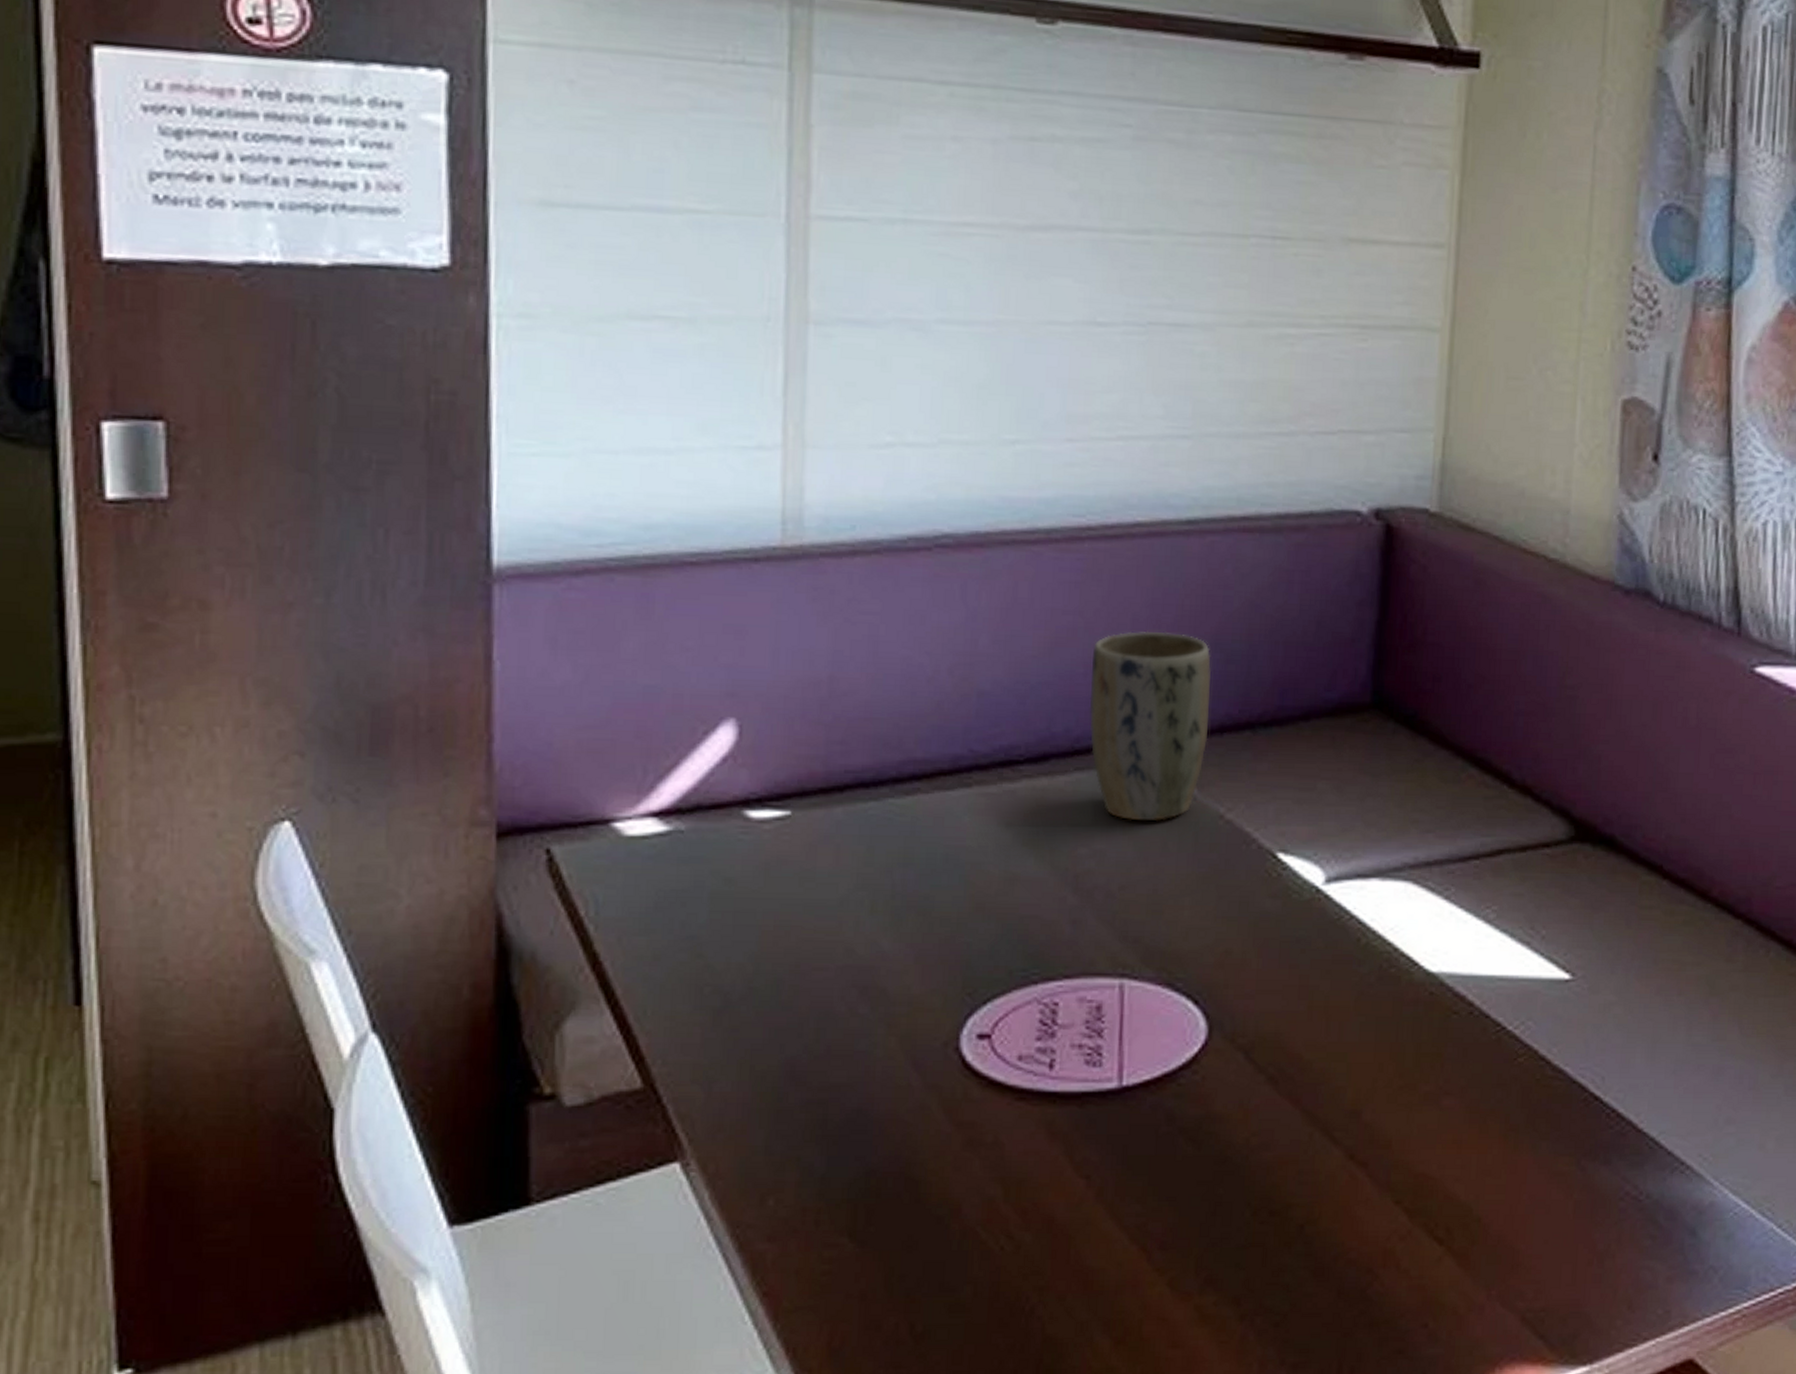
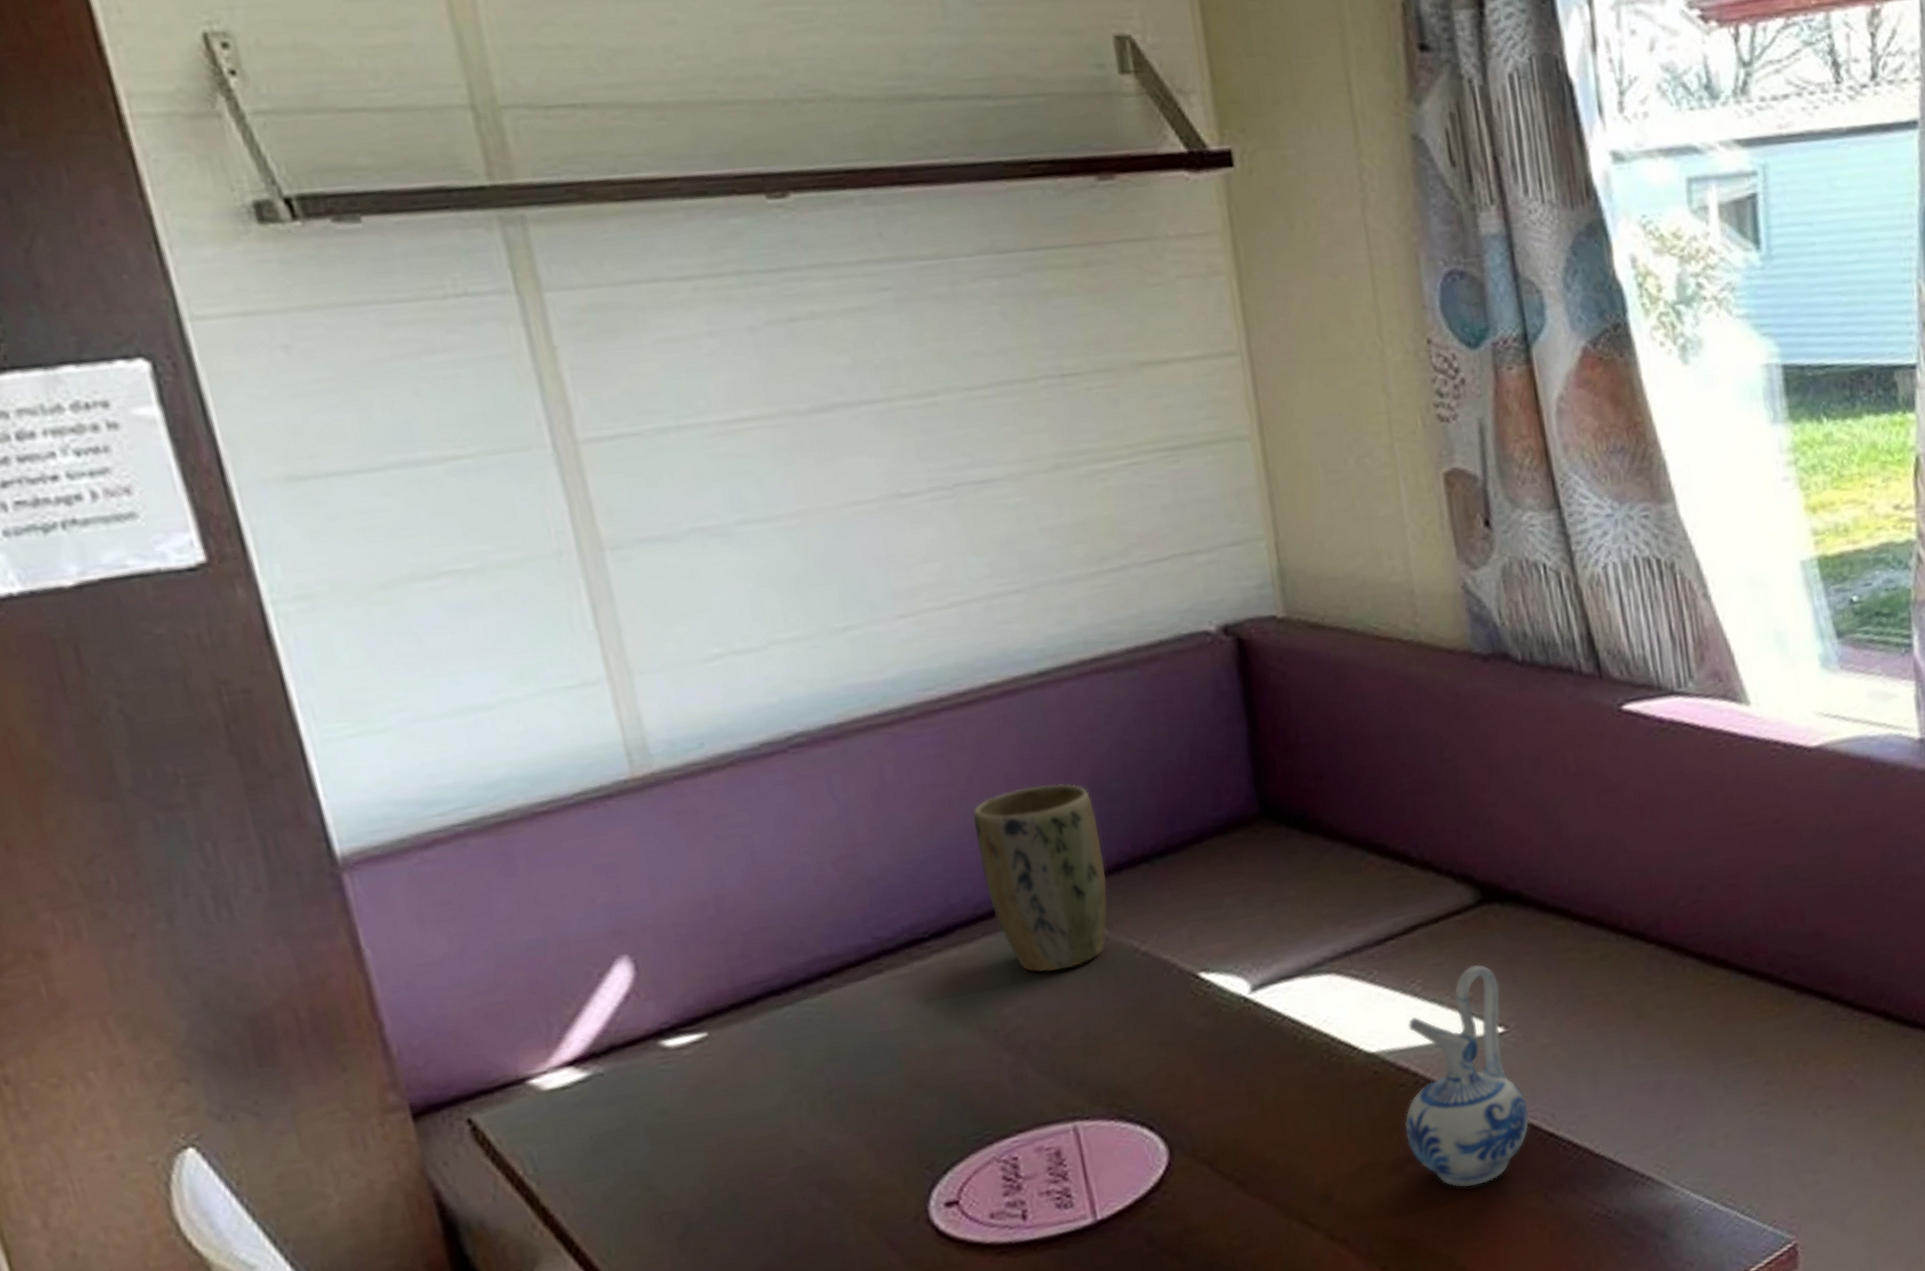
ceramic pitcher: none [1448,903,1579,1135] -> present [1404,965,1530,1188]

